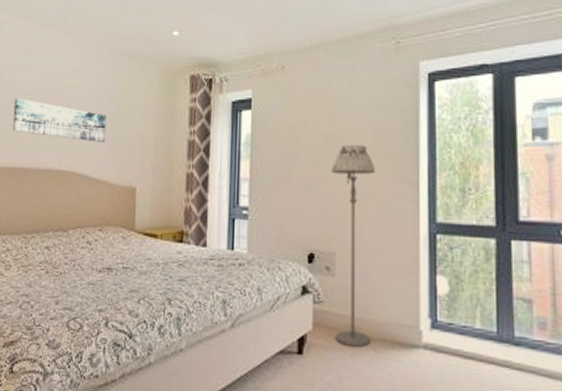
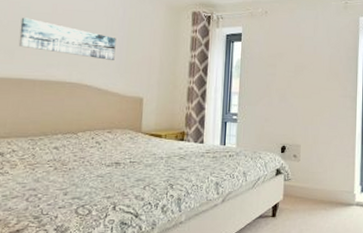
floor lamp: present [332,143,375,347] -> none [299,70,329,208]

